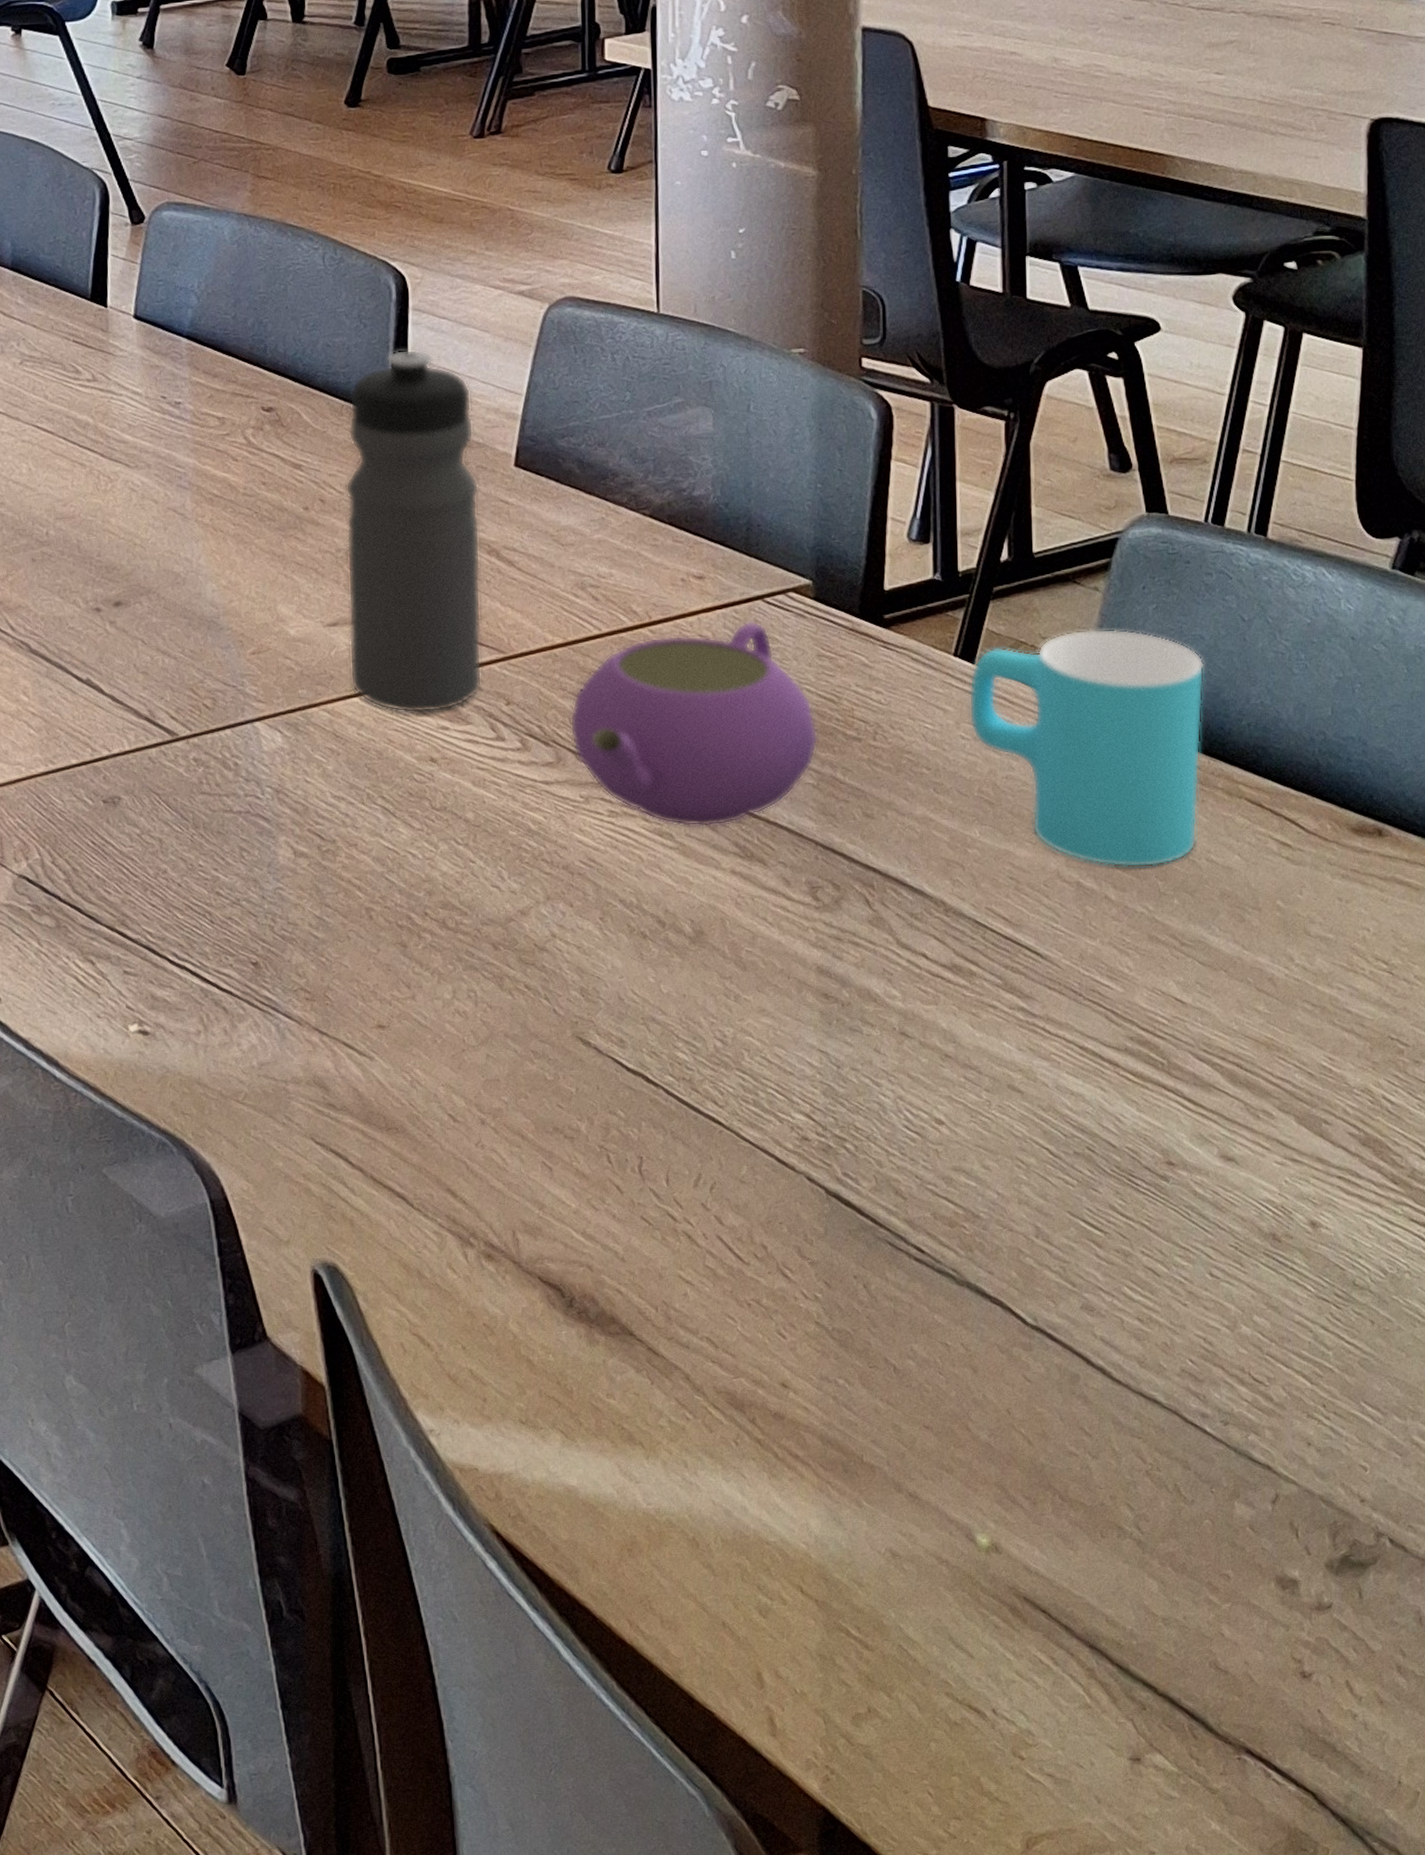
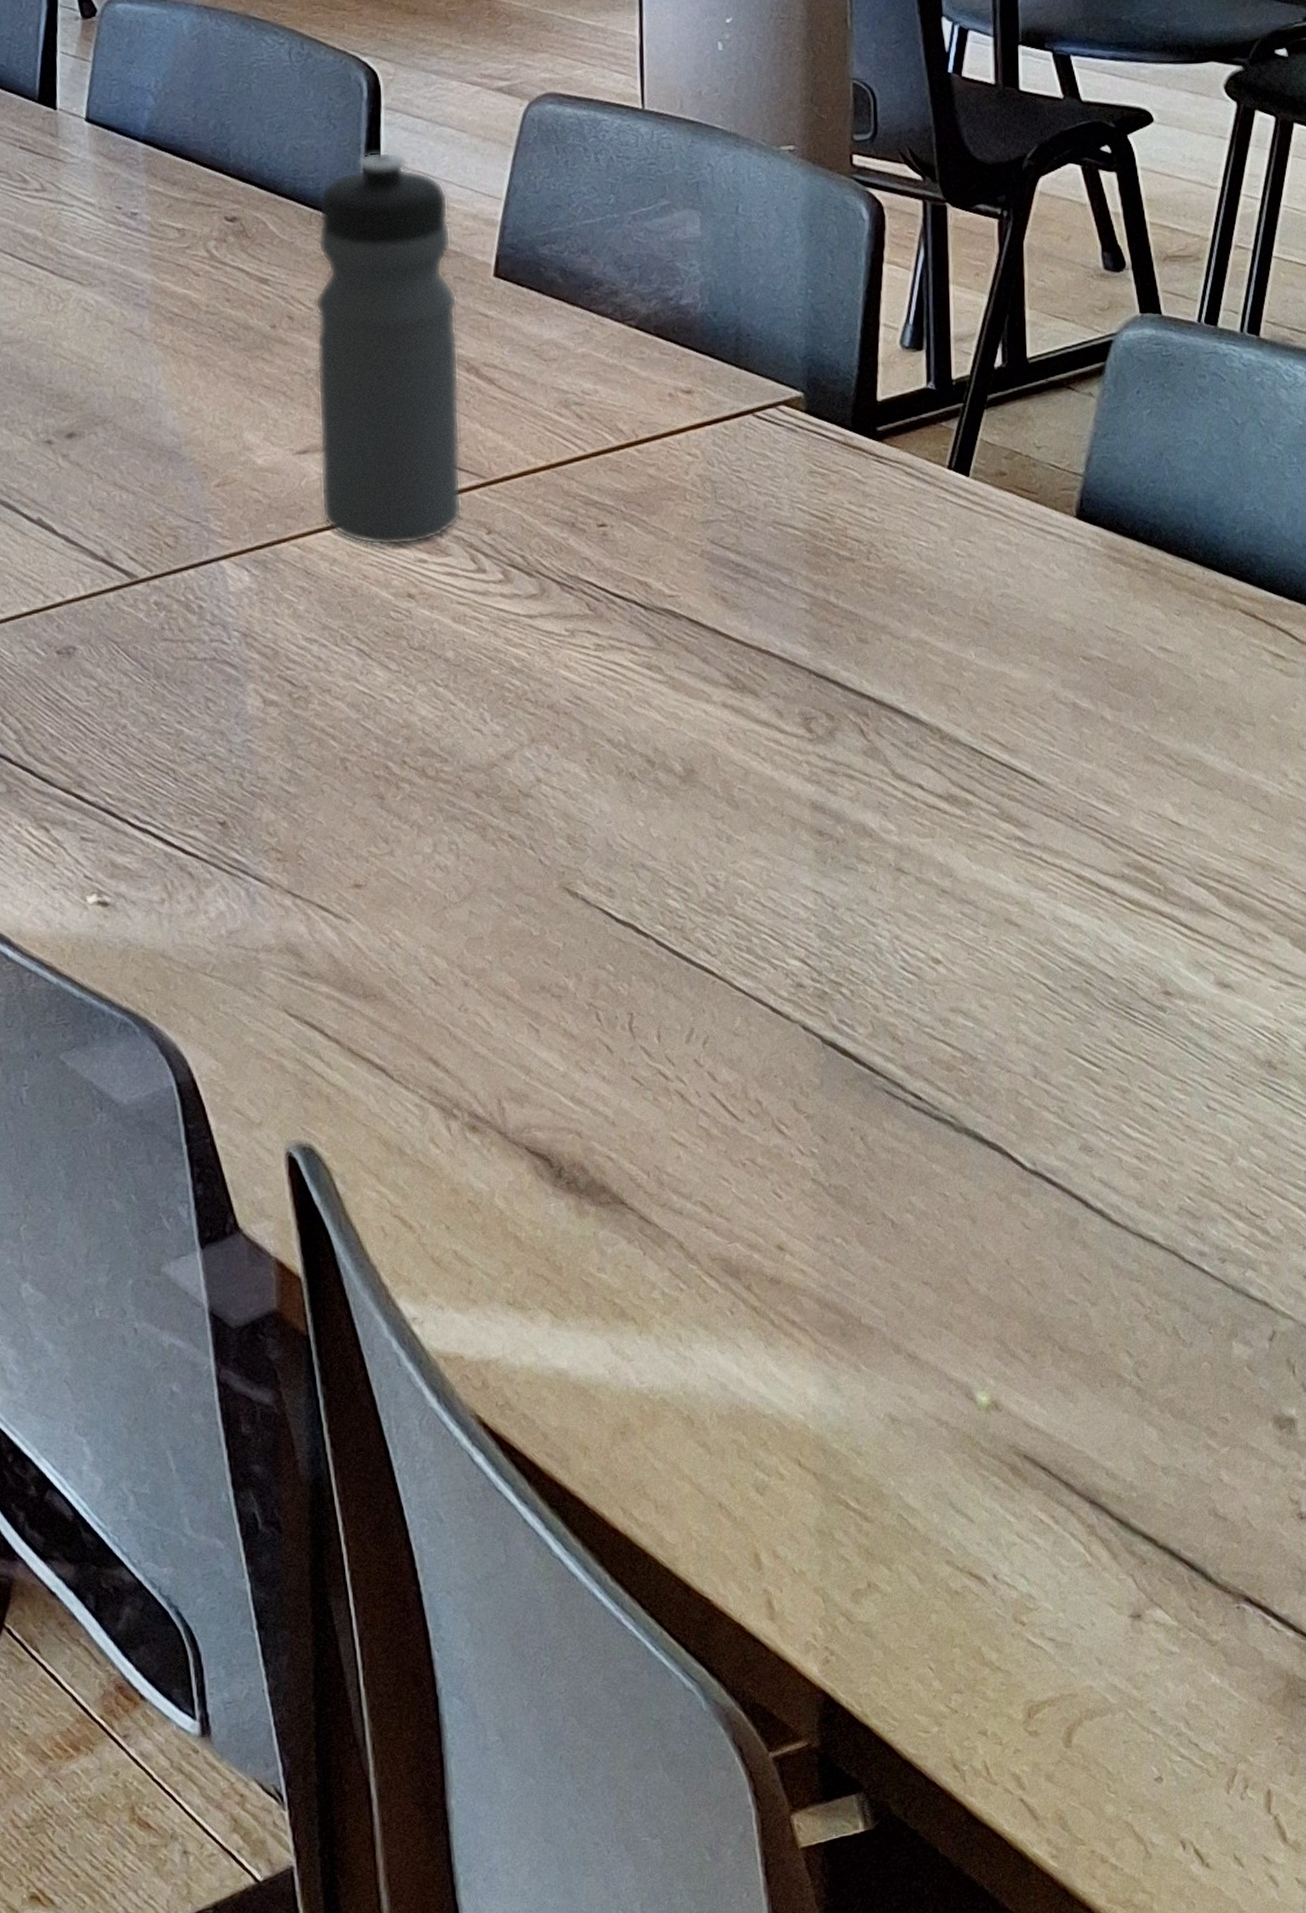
teapot: present [570,620,818,827] -> none [554,436,811,659]
cup: present [968,628,1204,868] -> none [963,435,1198,686]

